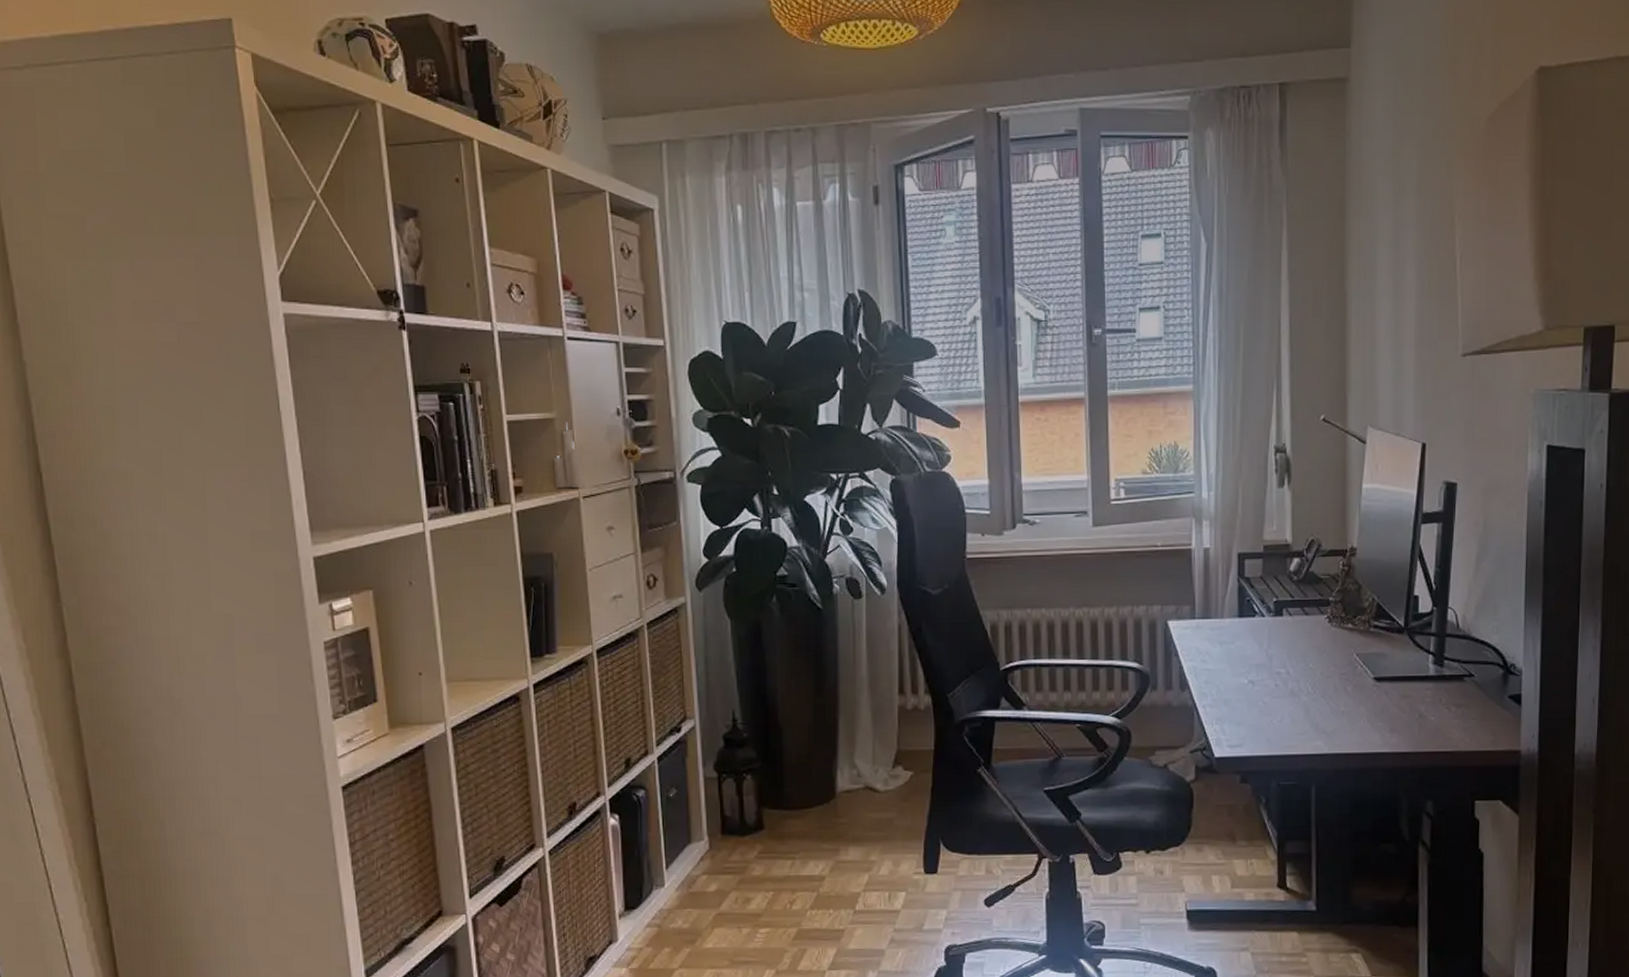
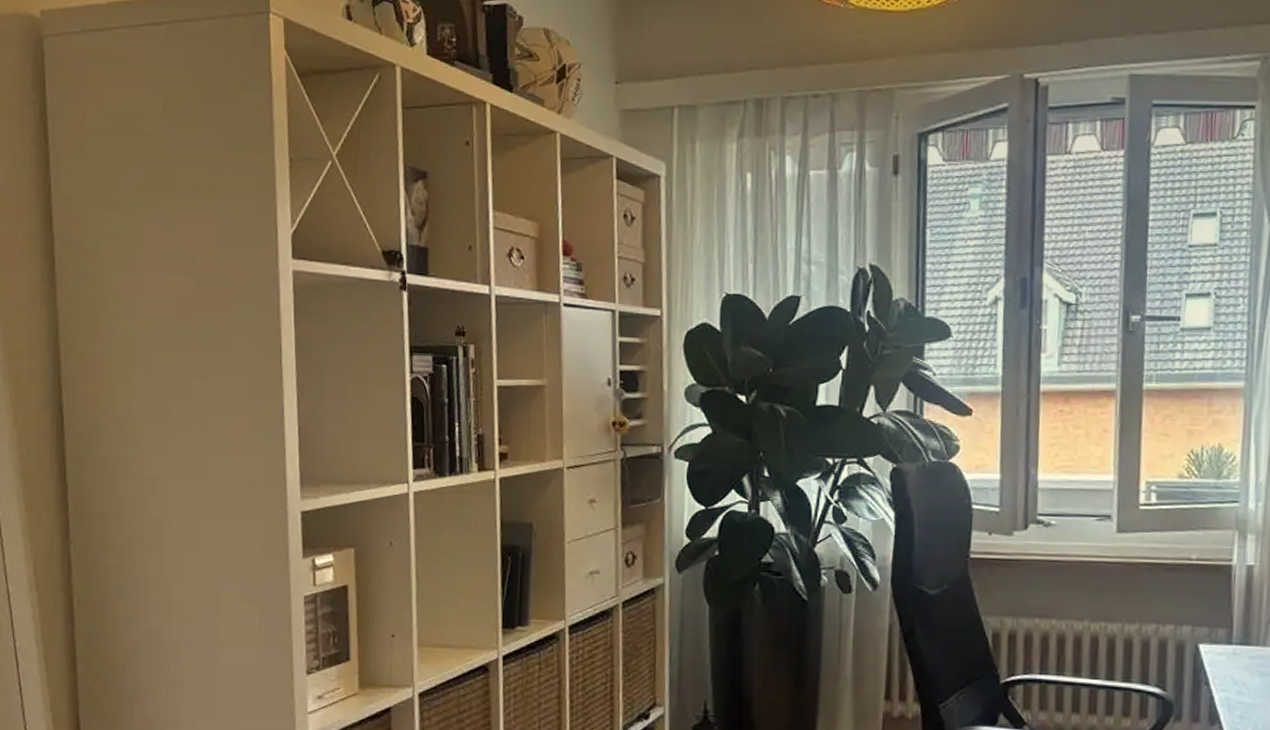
candle: present [553,422,585,489] -> none [539,390,570,458]

